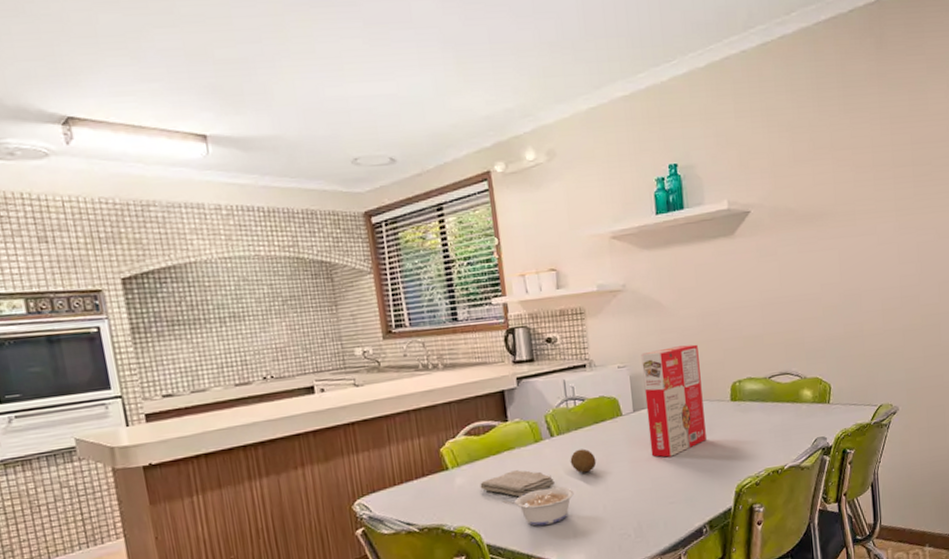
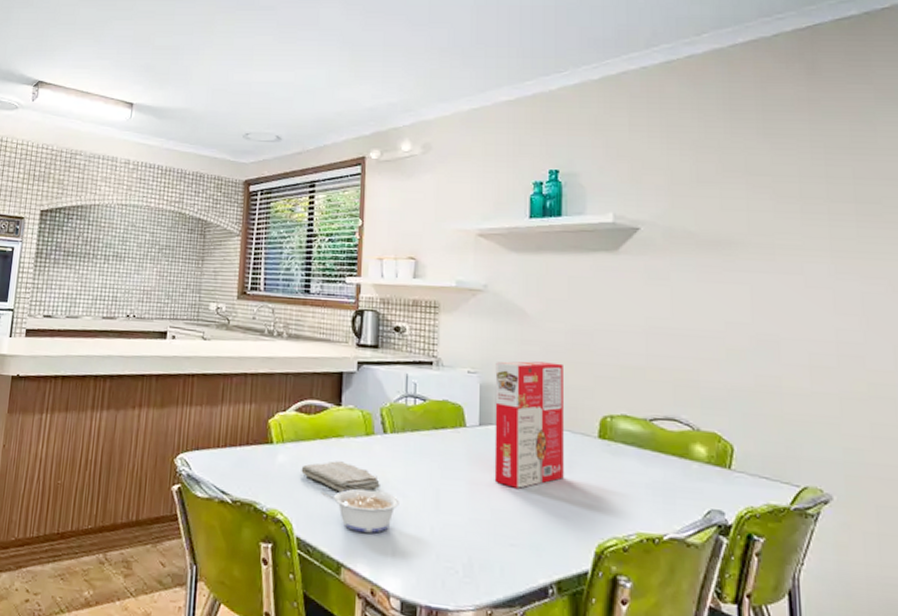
fruit: present [570,449,597,473] -> none [401,454,430,483]

